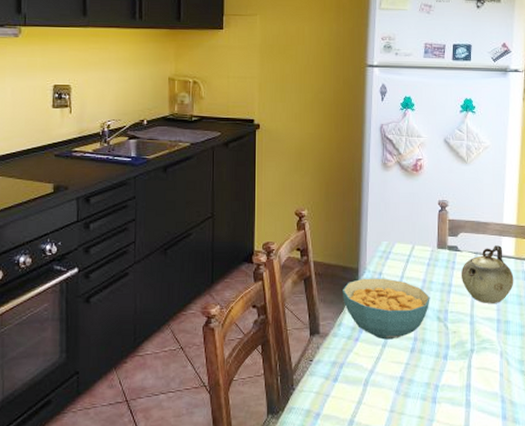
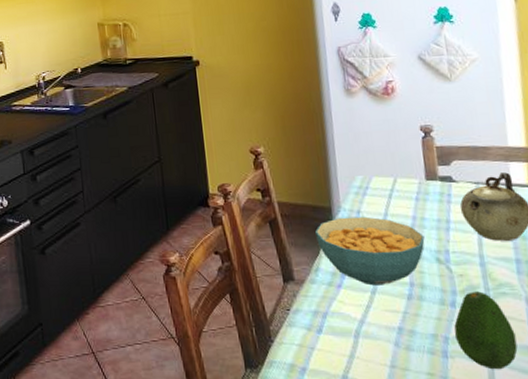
fruit: none [444,346,489,413] -> present [454,291,518,370]

